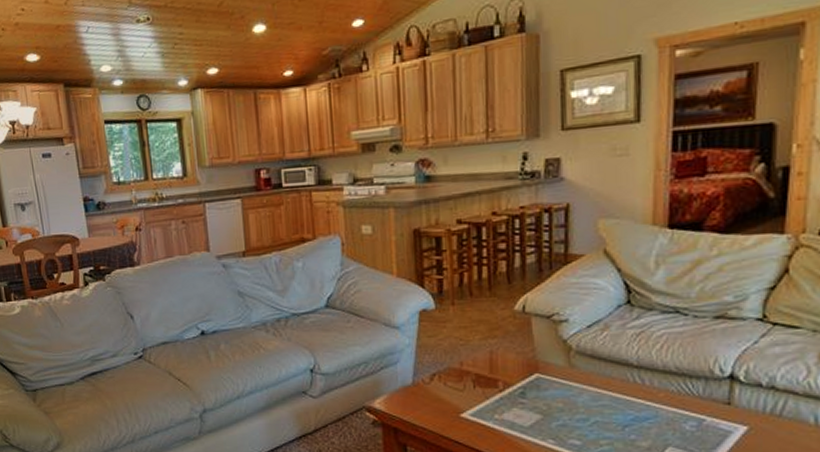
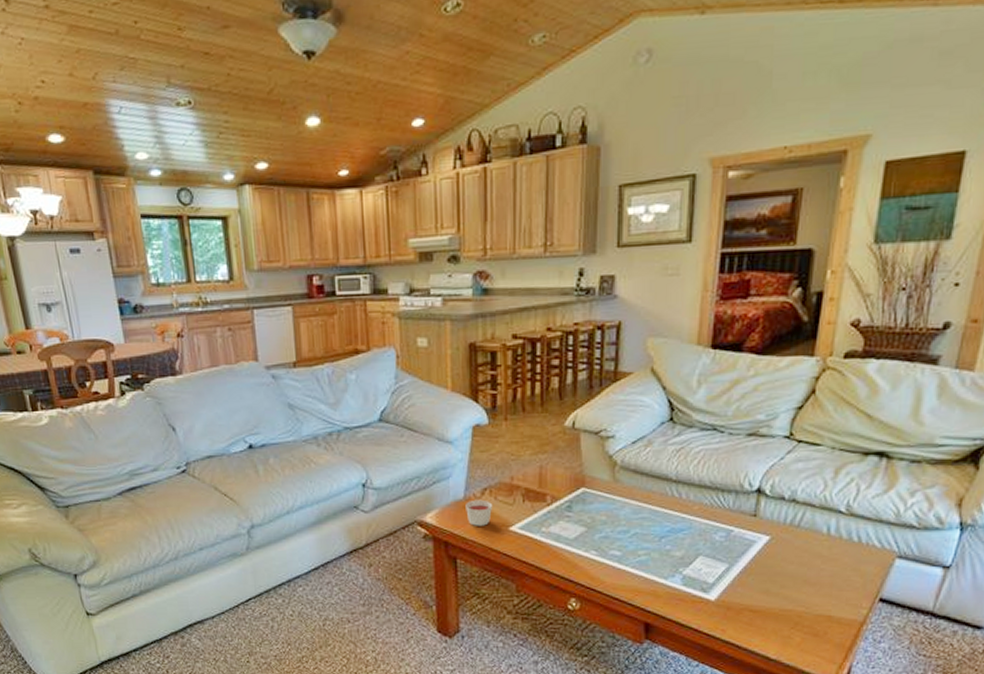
candle: none [414,385,442,412] -> present [466,499,492,526]

